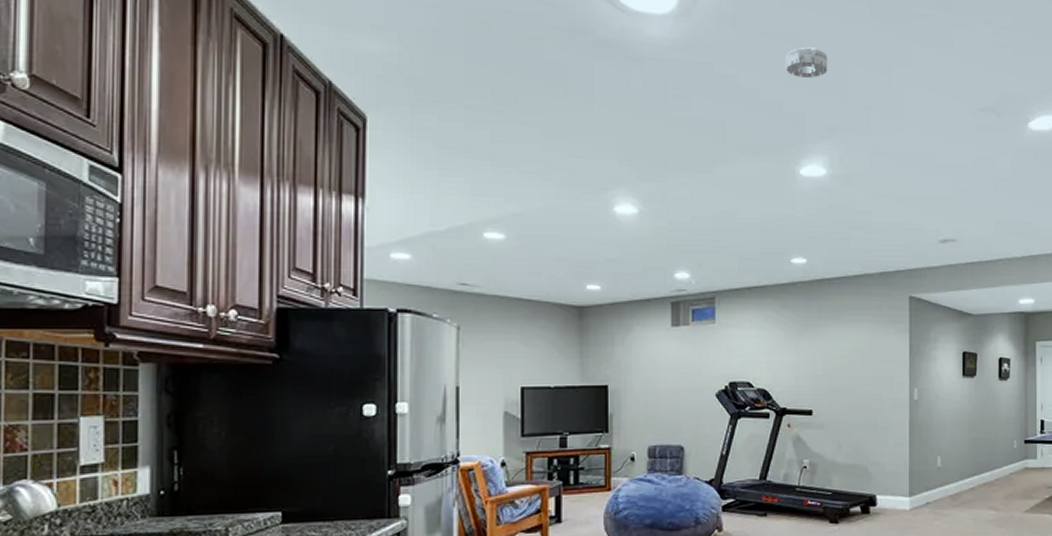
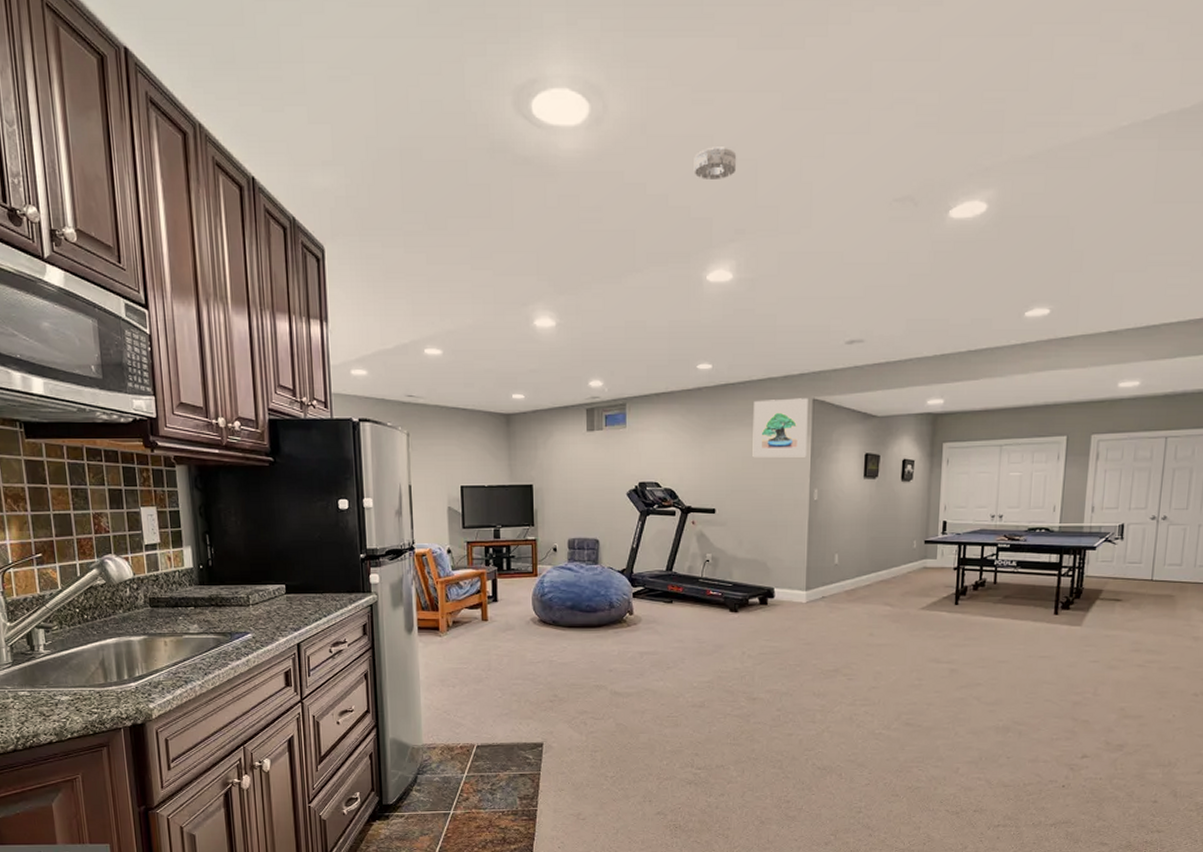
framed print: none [850,295,905,356] -> present [752,398,808,458]

